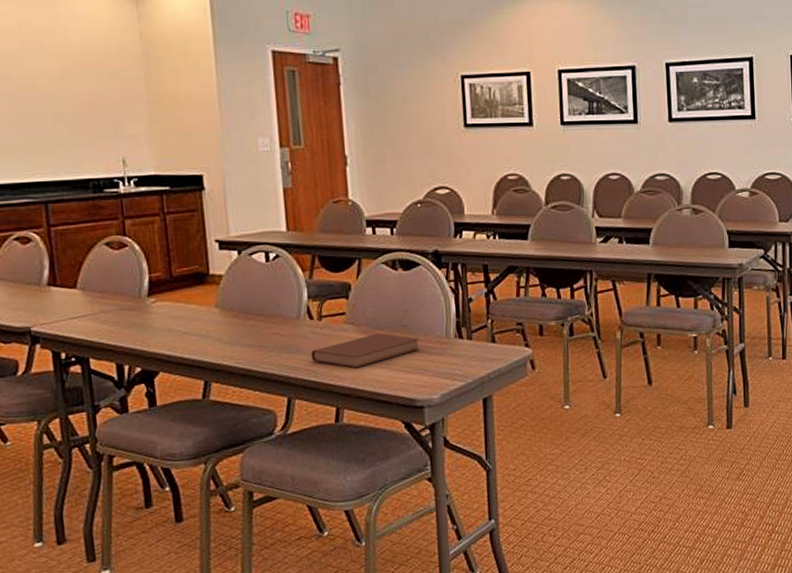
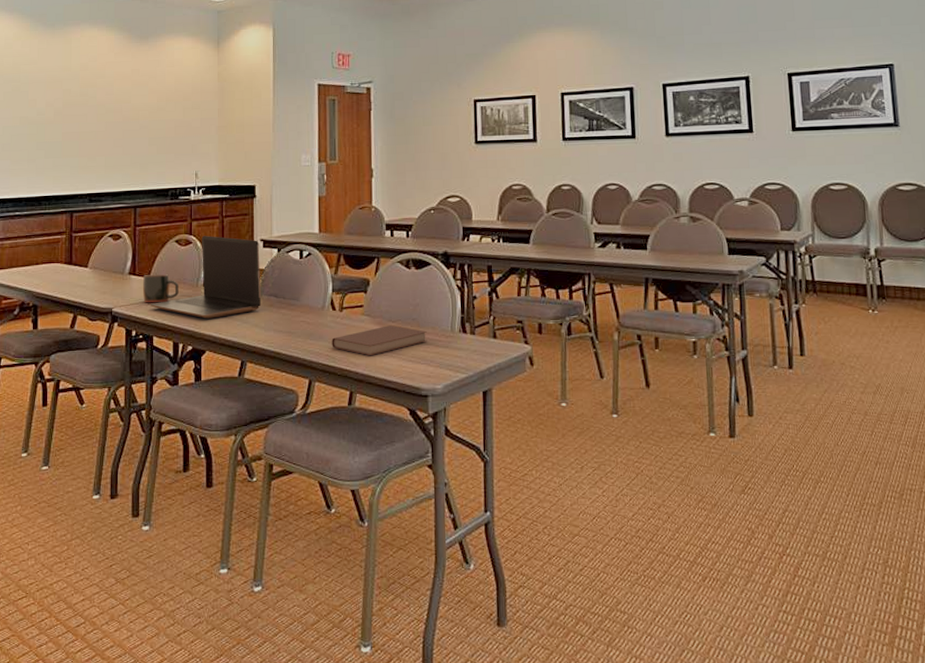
mug: none [67,284,117,319] -> present [142,274,179,303]
laptop computer: none [80,237,224,335] -> present [150,236,262,319]

